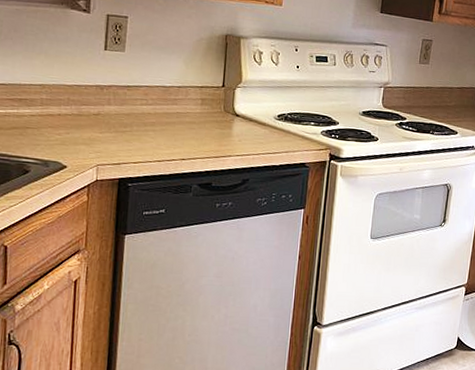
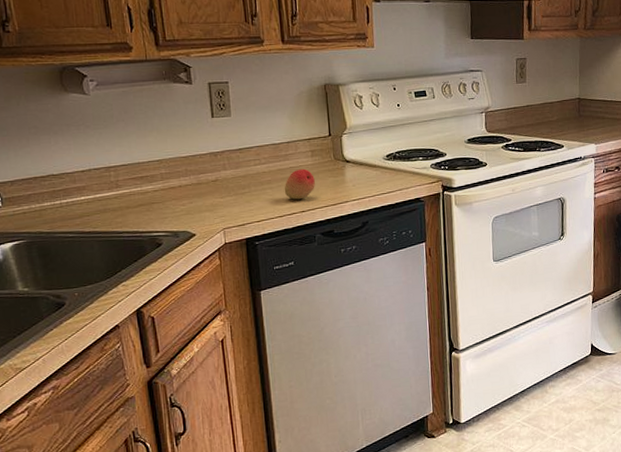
fruit: none [167,115,201,147] -> present [284,168,315,200]

